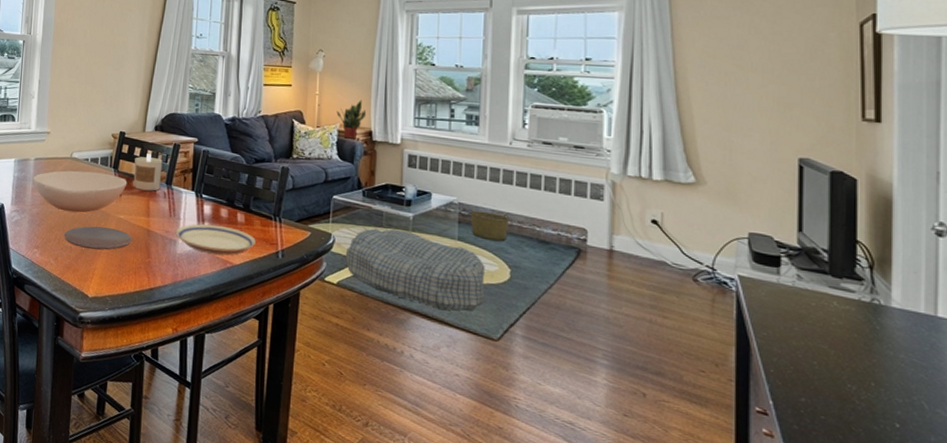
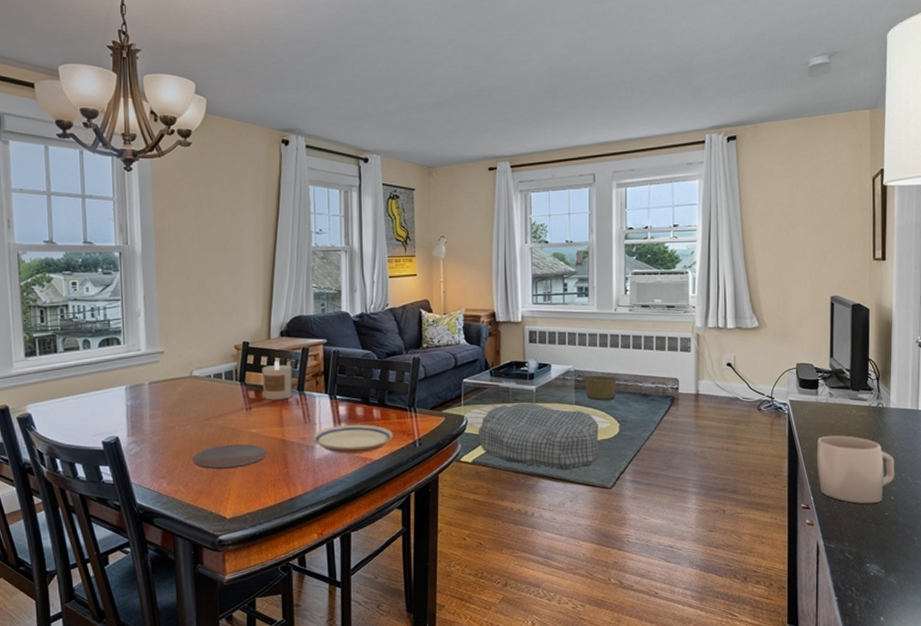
bowl: present [33,170,127,213] -> none [149,388,256,434]
potted plant: present [336,100,367,139] -> none [461,283,489,322]
mug: none [777,327,901,428] -> present [816,435,895,504]

